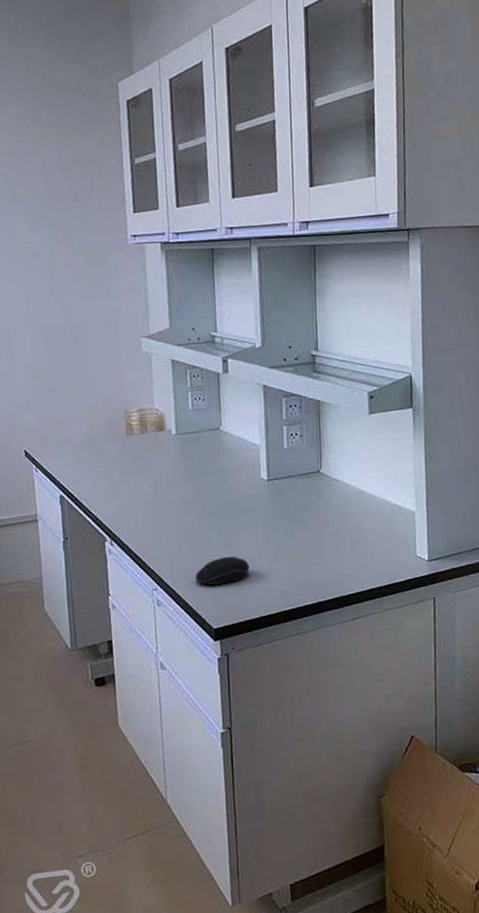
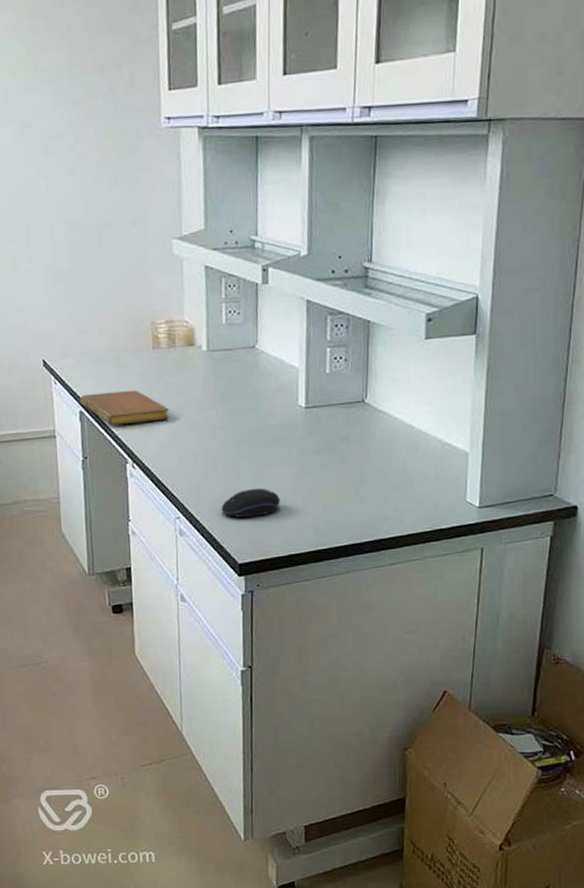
notebook: none [59,473,144,507] -> present [79,390,169,425]

